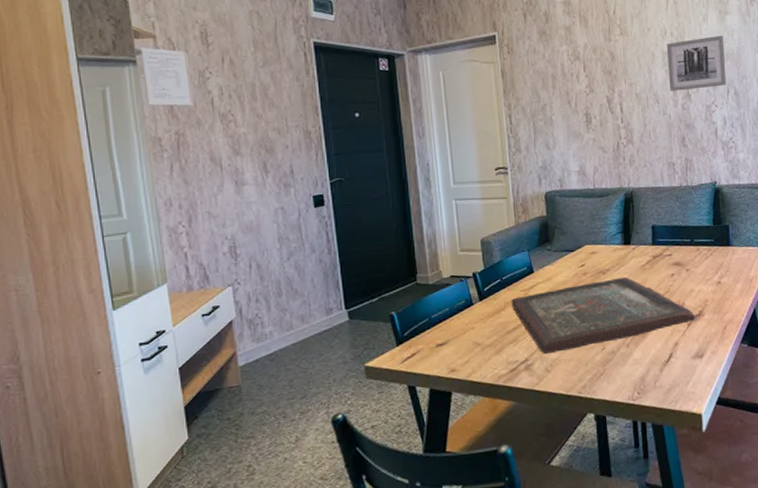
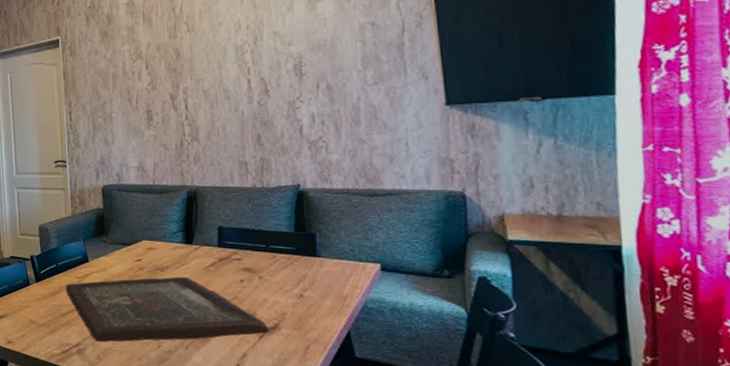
wall art: present [666,35,727,91] -> none [240,25,316,87]

